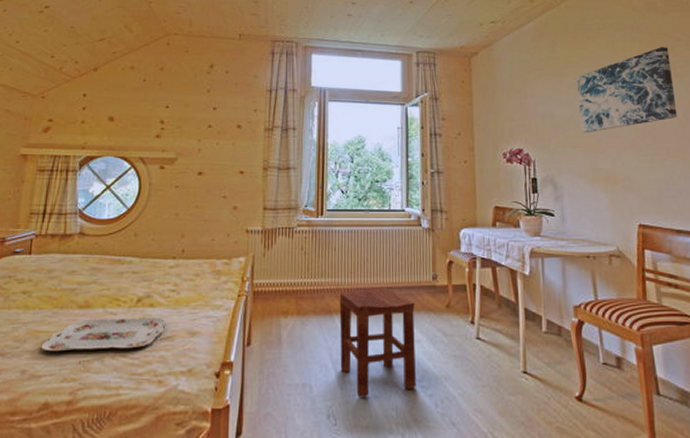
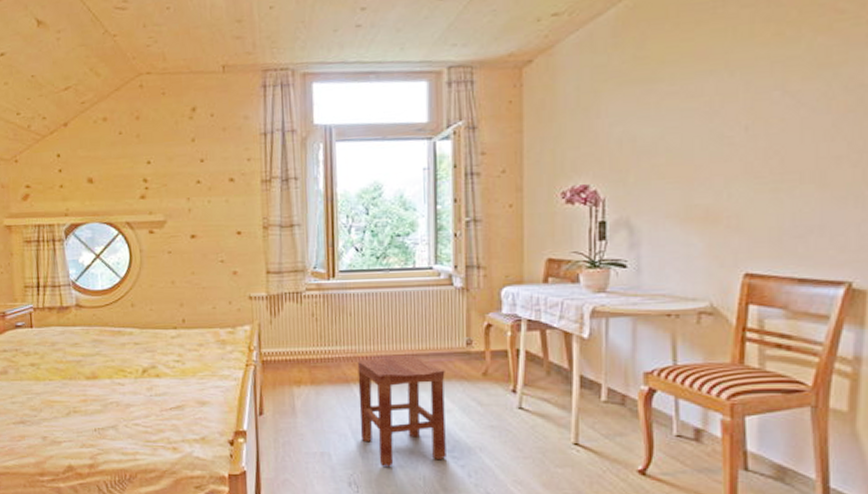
serving tray: present [41,317,166,352] -> none [56,387,174,420]
wall art: present [577,47,678,133] -> none [674,24,824,159]

